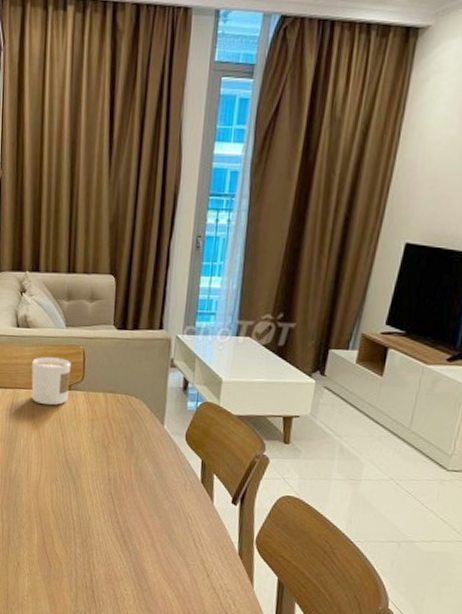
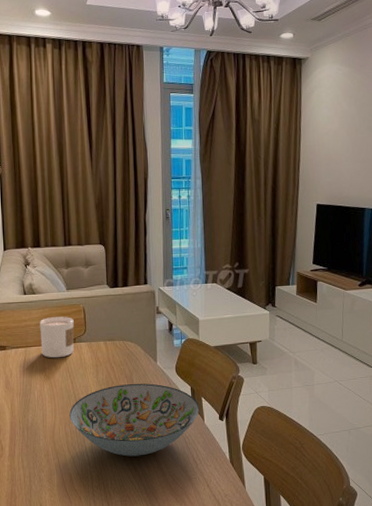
decorative bowl: none [57,445,210,530] -> present [69,383,200,457]

